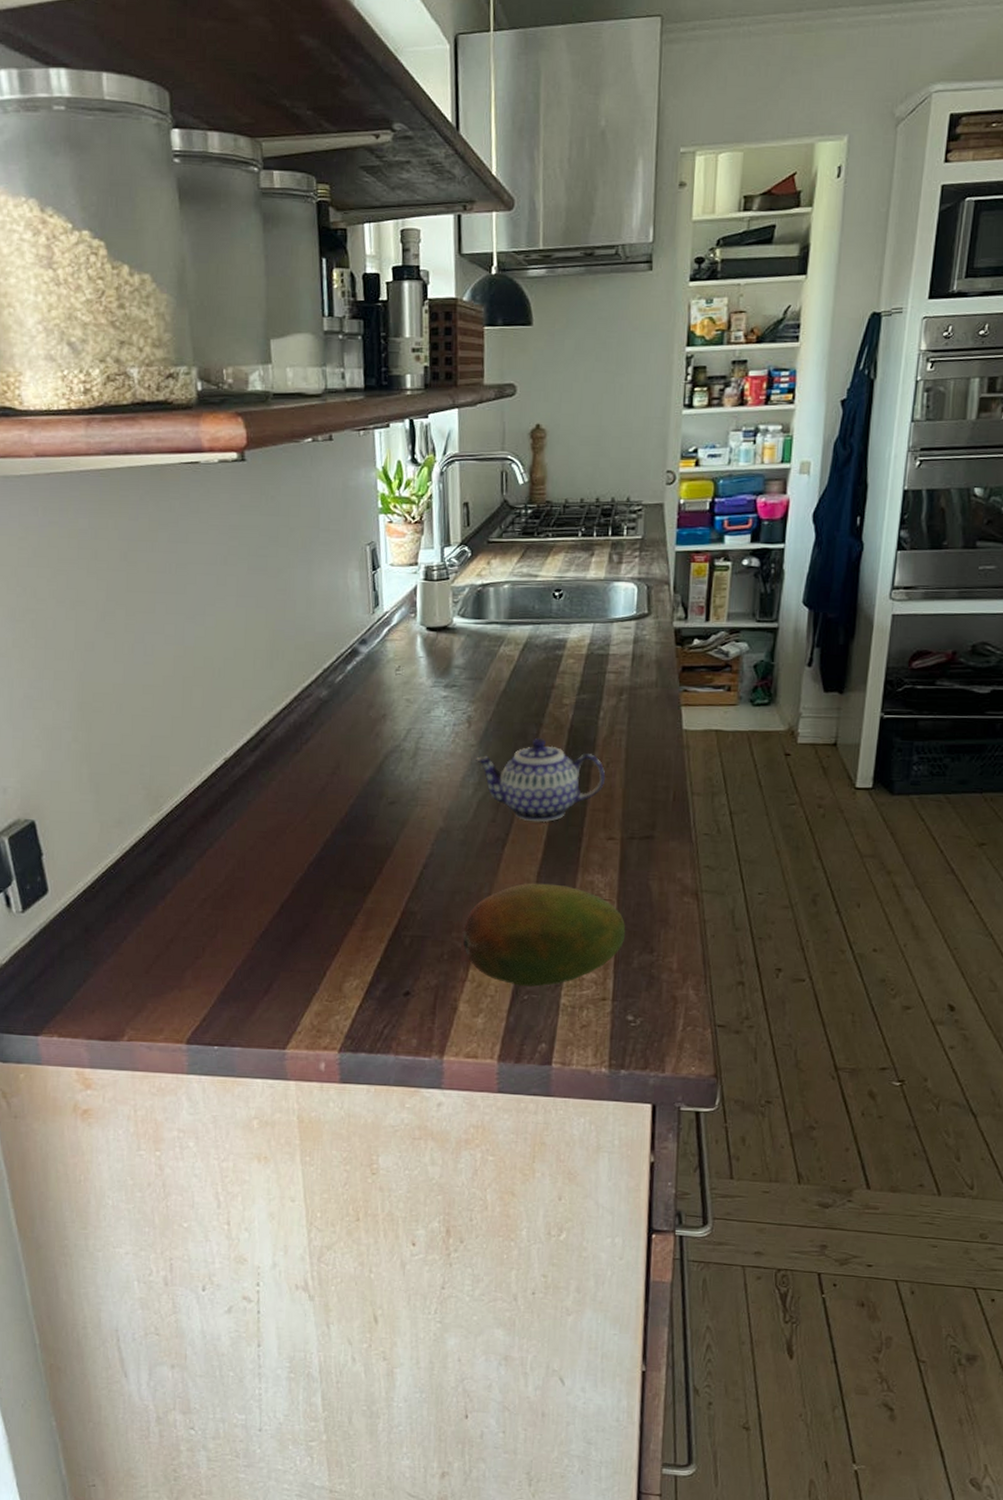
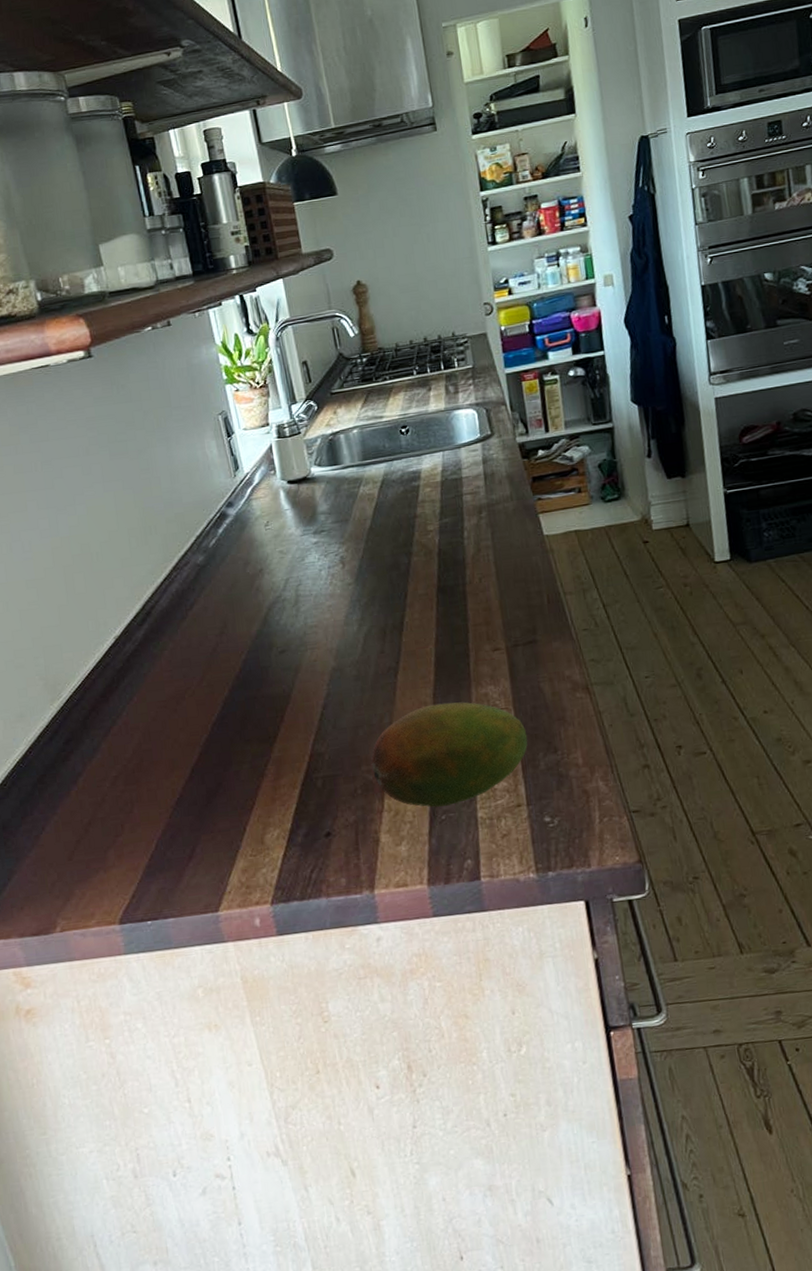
teapot: present [475,737,606,823] -> none [354,565,481,647]

